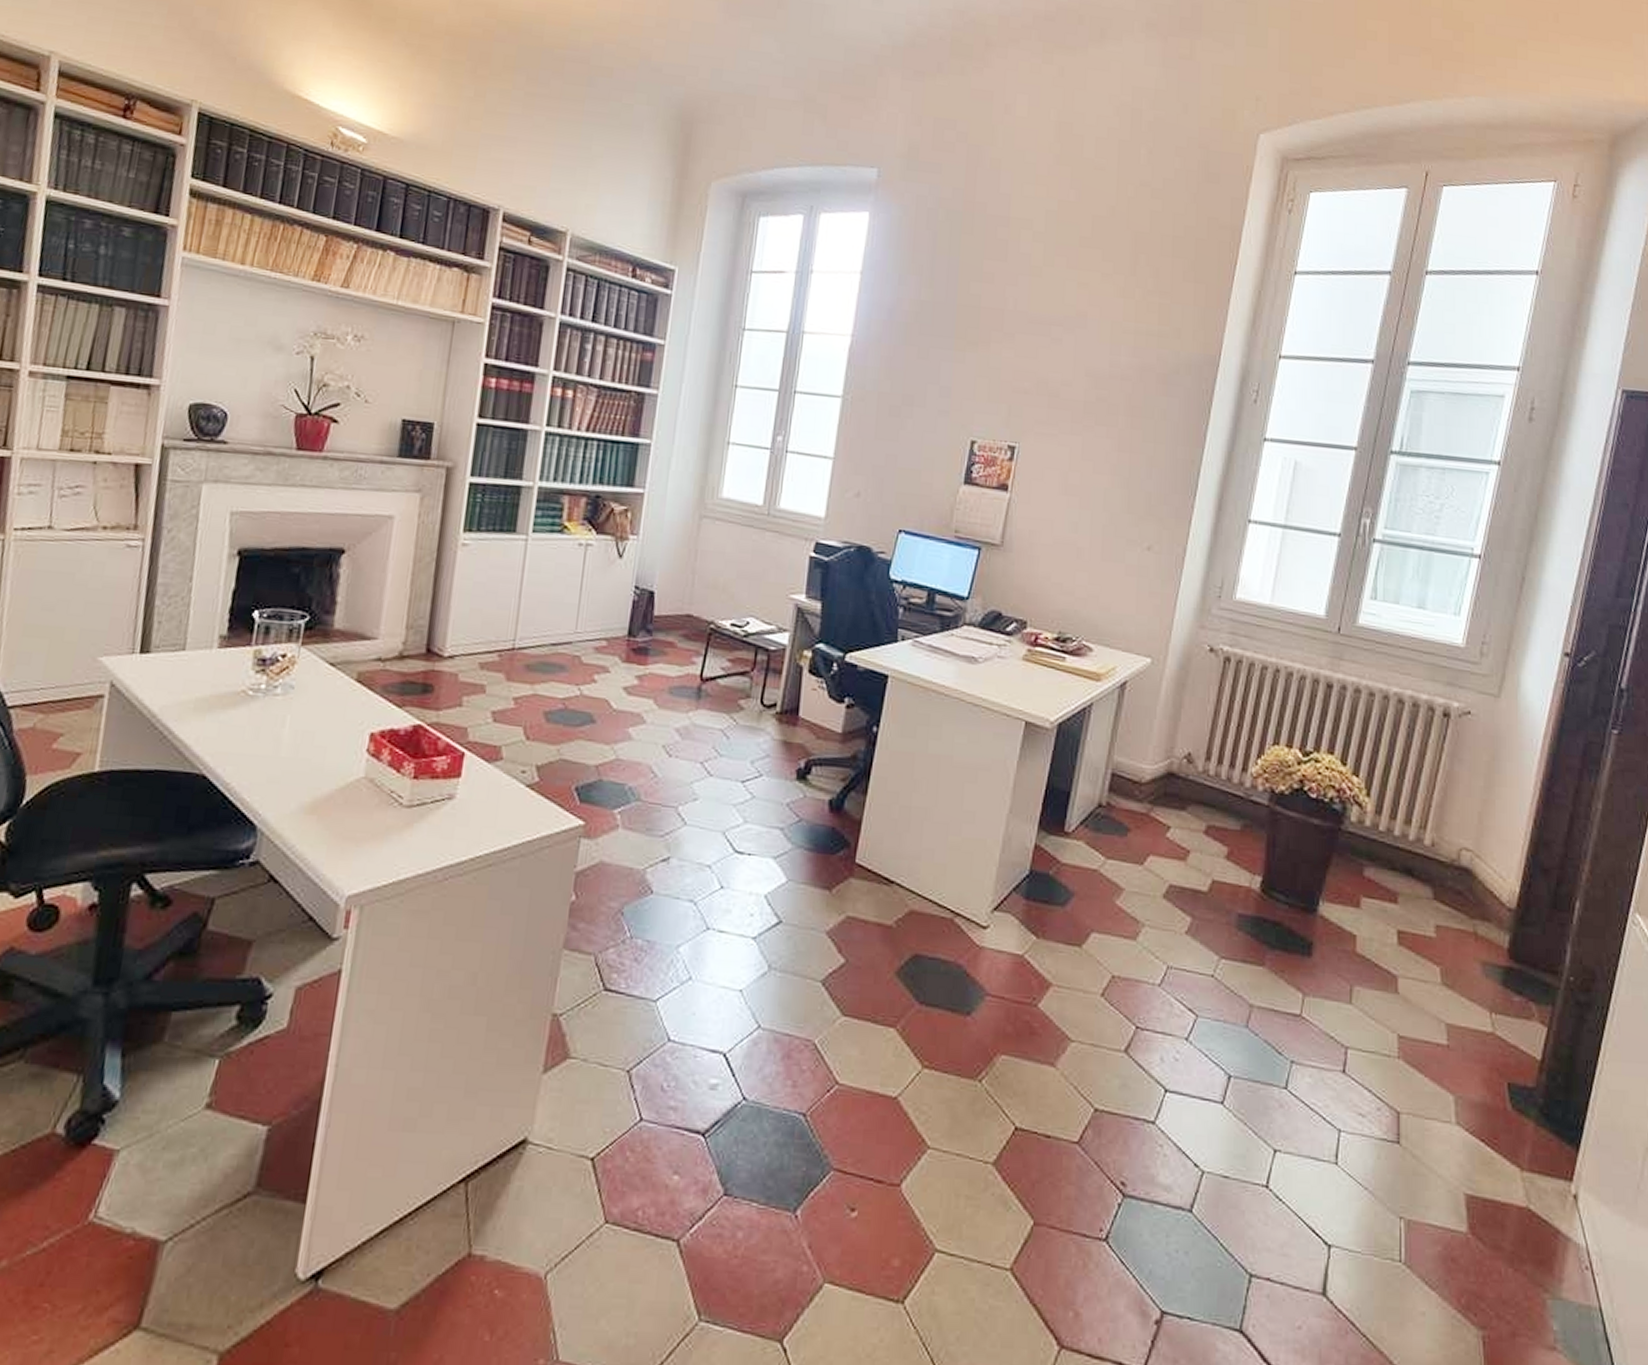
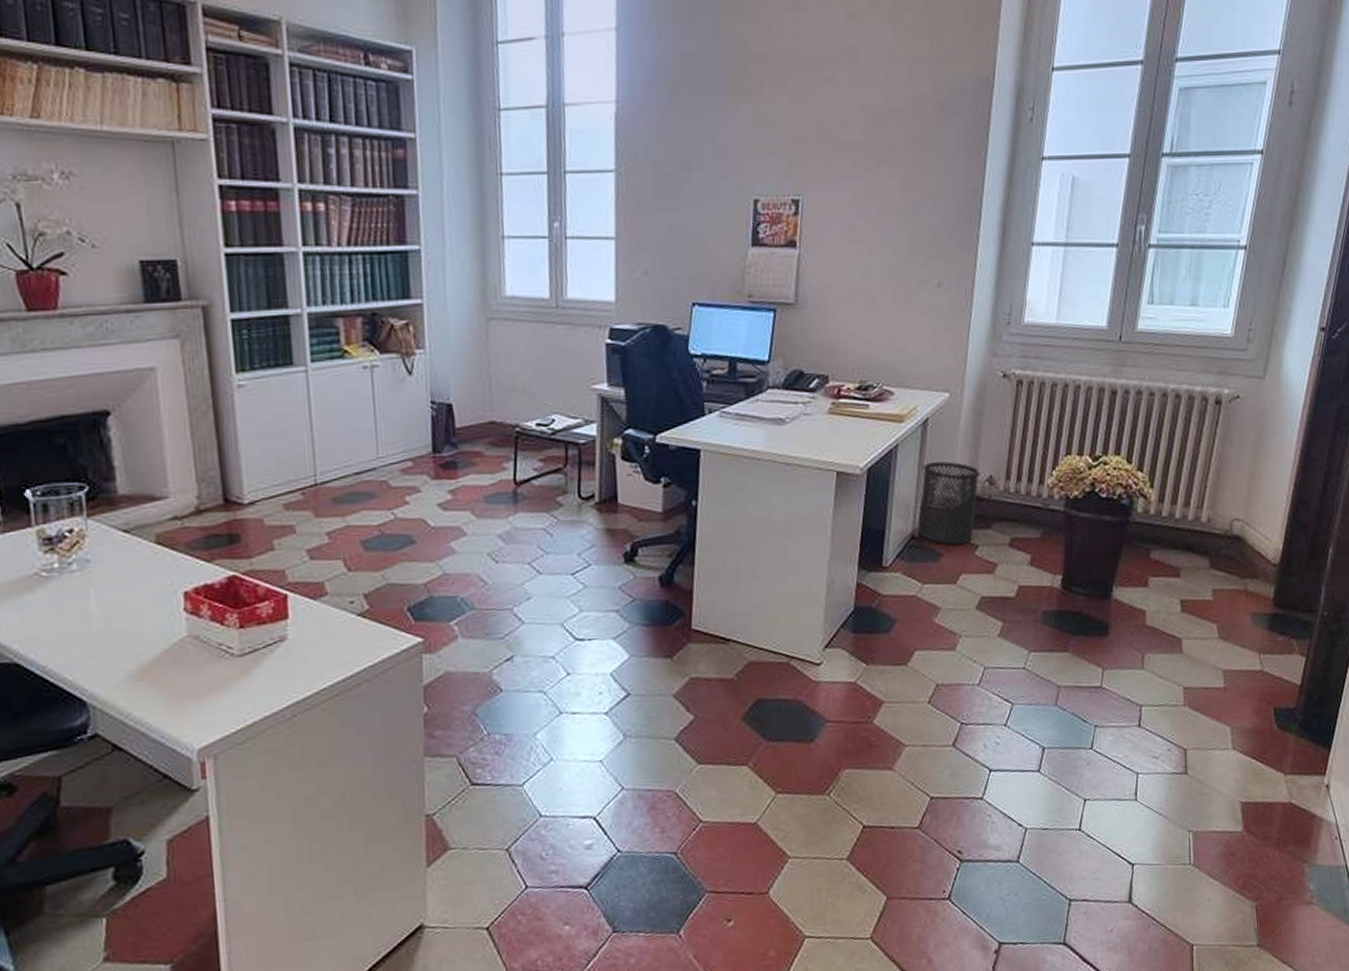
trash can: none [1107,728,1179,822] -> present [918,461,981,545]

